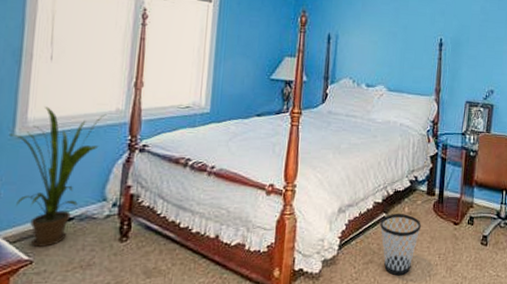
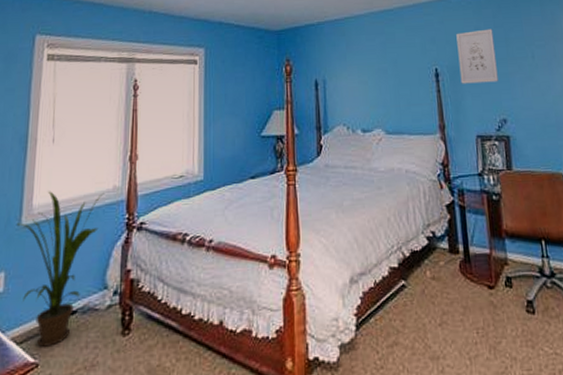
wastebasket: present [380,214,421,276] -> none [400,279,449,361]
wall art: none [460,9,496,58] -> present [456,28,499,84]

